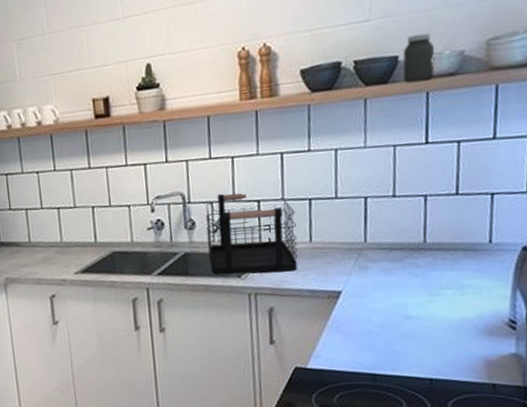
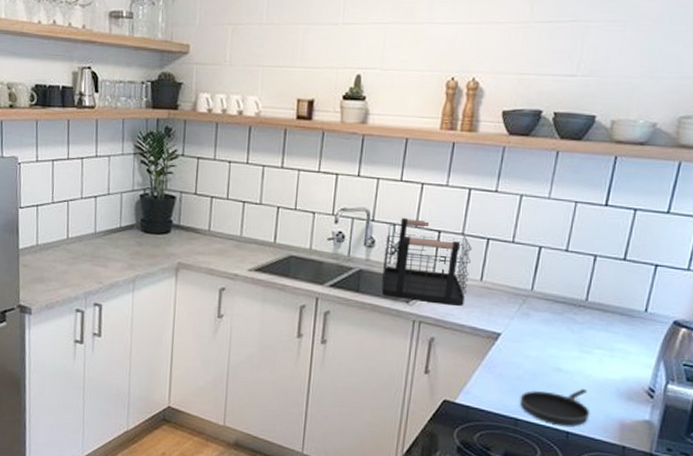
frying pan: none [373,332,451,373] -> present [520,389,591,426]
jar: present [403,33,435,84] -> none [596,99,631,146]

